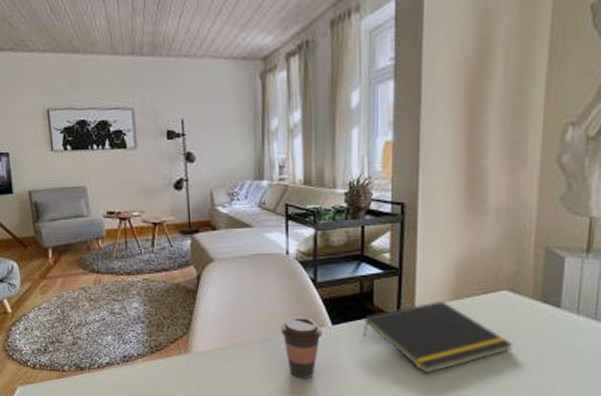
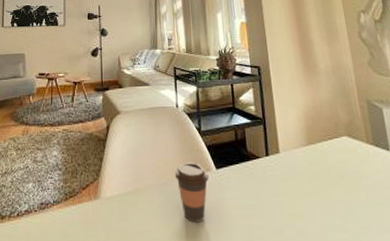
notepad: present [363,301,514,374] -> none [241,146,362,215]

